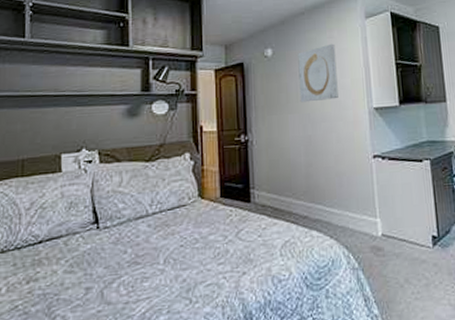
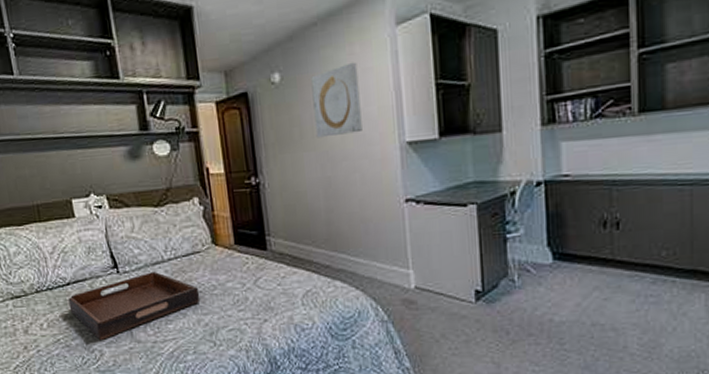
serving tray: none [36,226,181,305] -> present [68,272,200,341]

